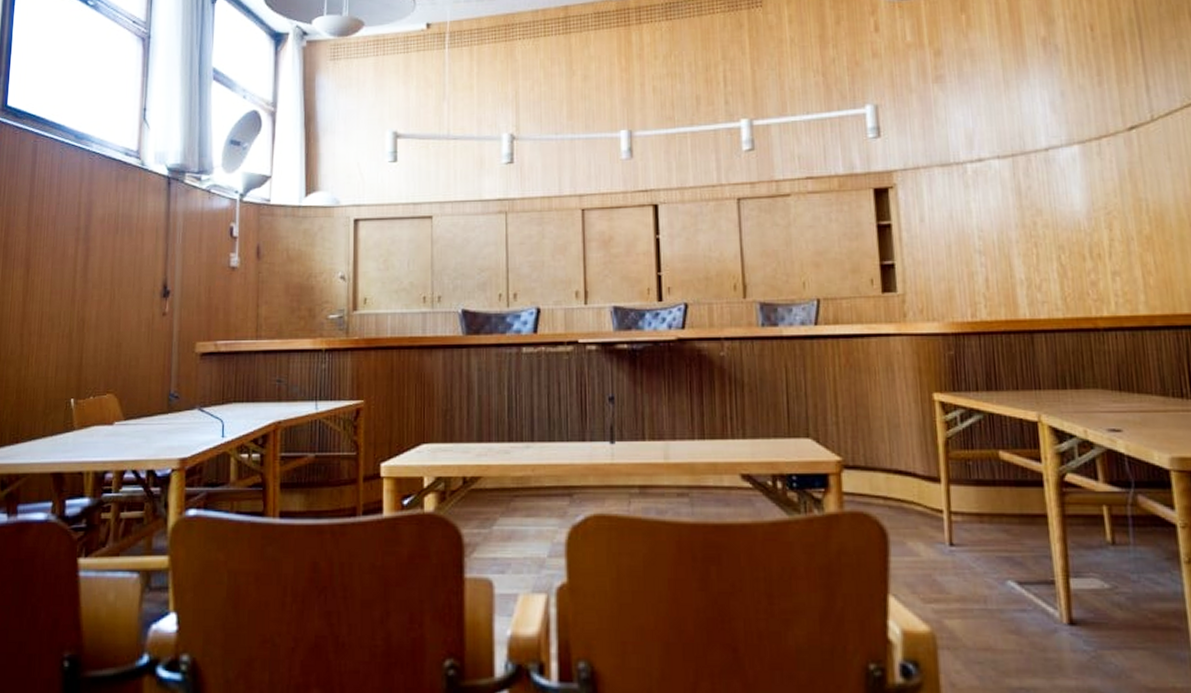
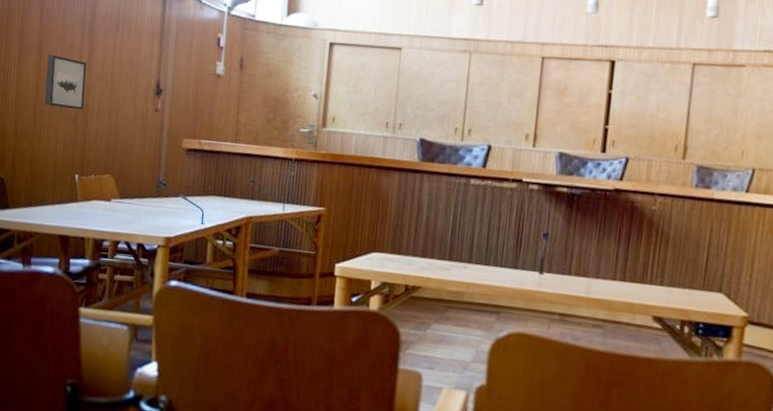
wall art: none [33,267,81,325] -> present [44,55,86,110]

